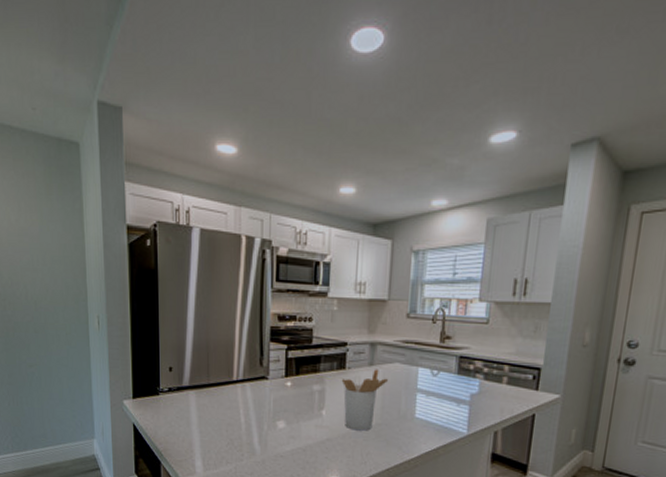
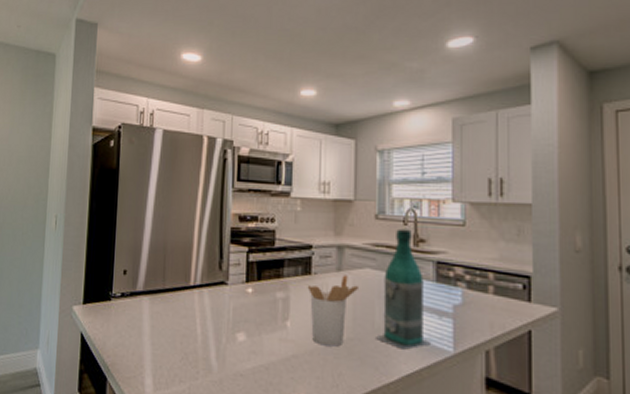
bottle: none [401,326,448,432] -> present [376,228,430,350]

